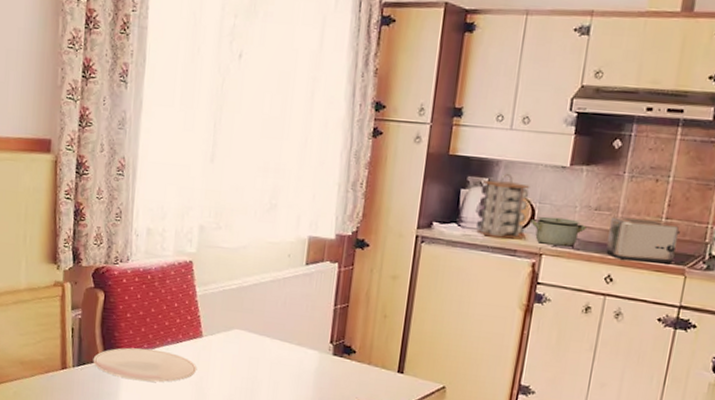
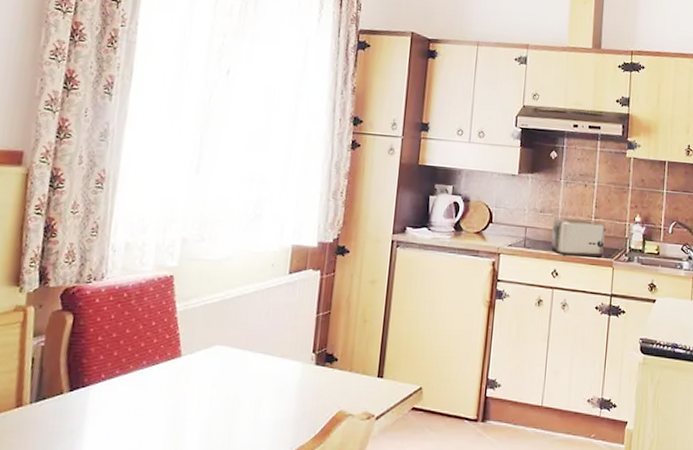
plate: present [93,347,197,383] -> none [55,374,175,413]
spice rack: present [476,173,530,240] -> none [443,181,487,242]
cooking pot: present [530,216,586,248] -> none [488,219,534,247]

